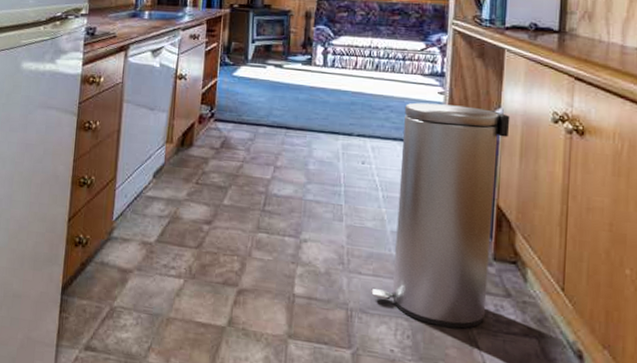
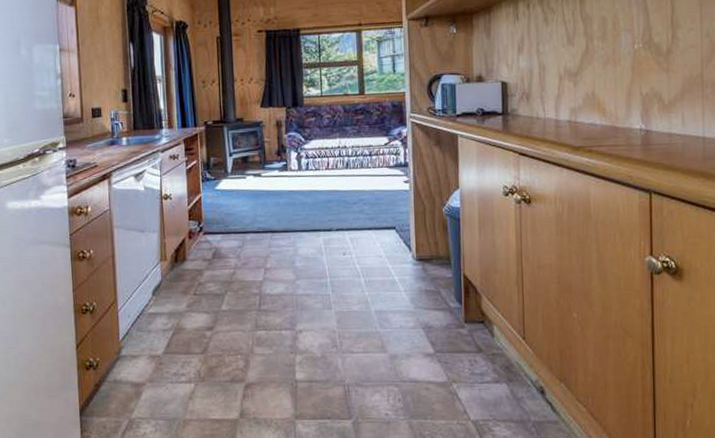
pedal bin: present [371,102,510,329] -> none [363,190,468,386]

